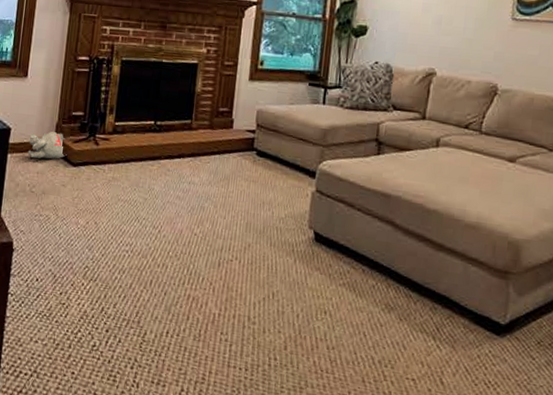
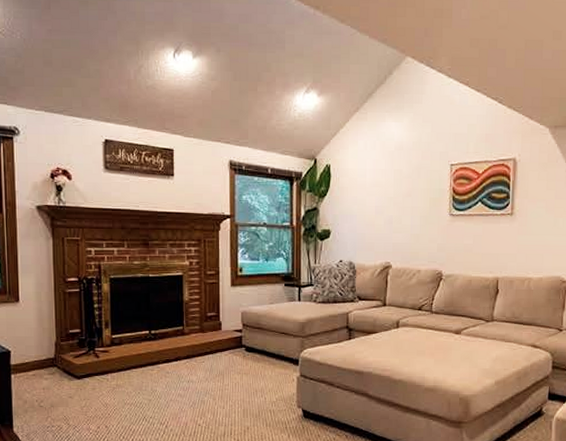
plush toy: present [27,131,67,159] -> none [30,349,70,375]

